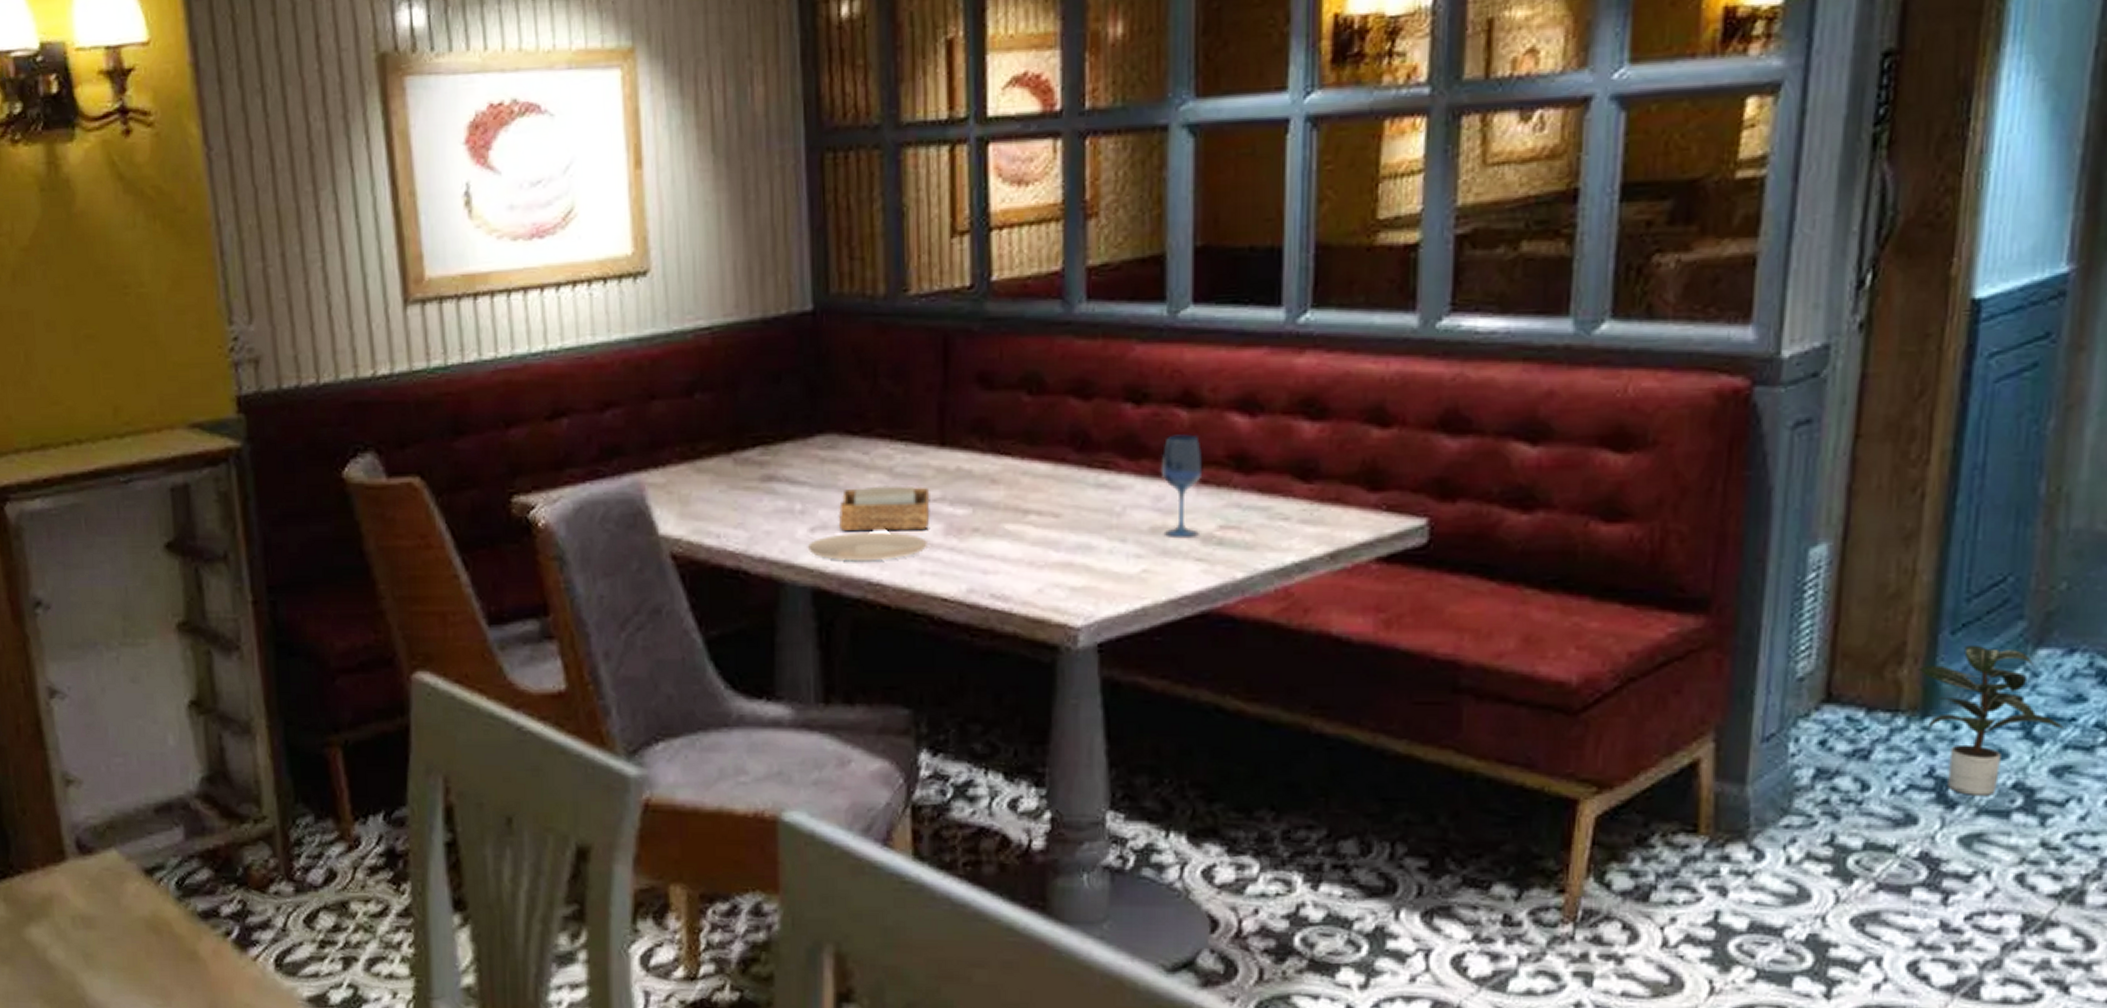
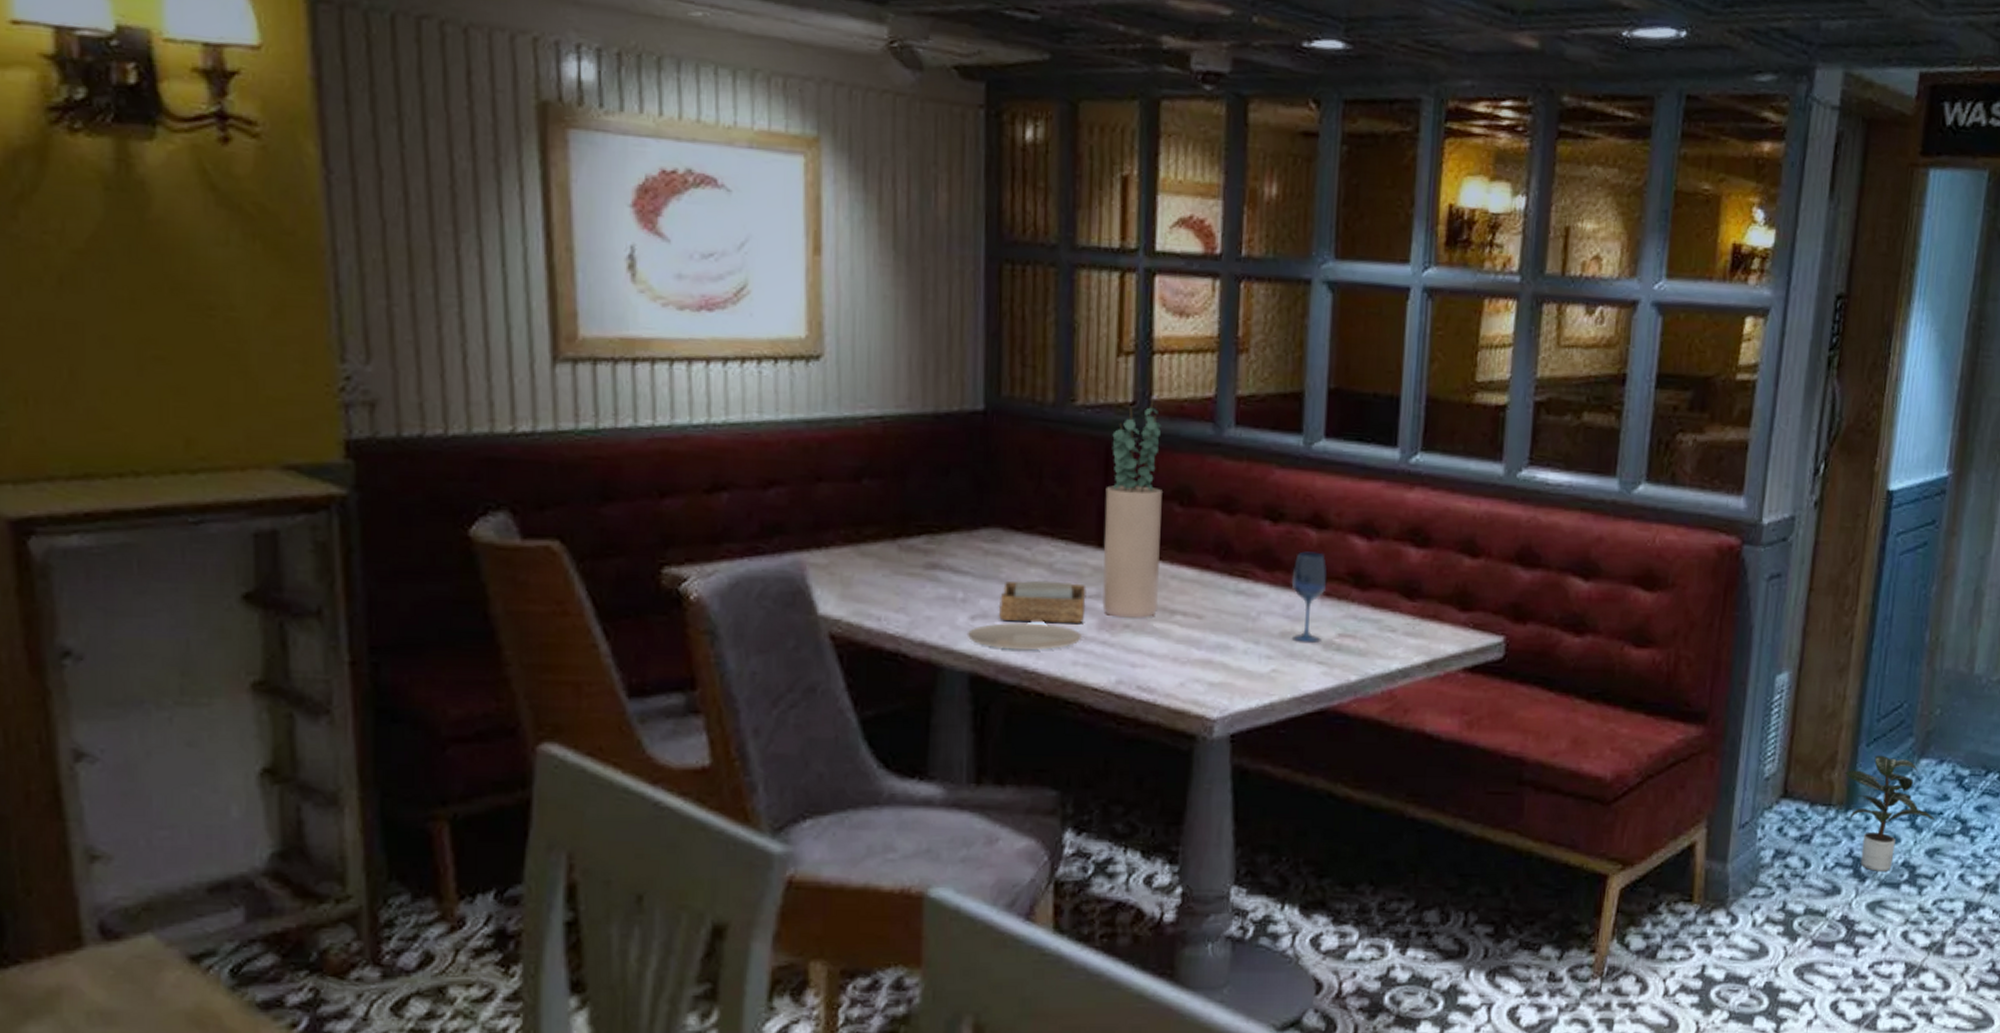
vase: none [945,277,1008,521] -> present [1102,397,1162,618]

